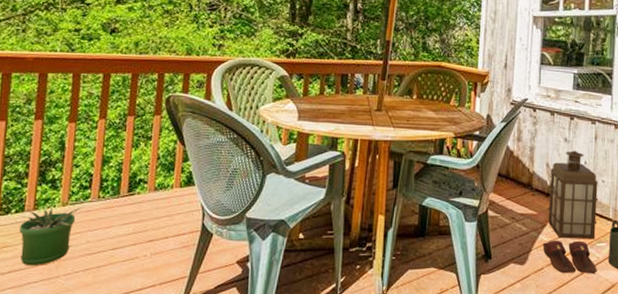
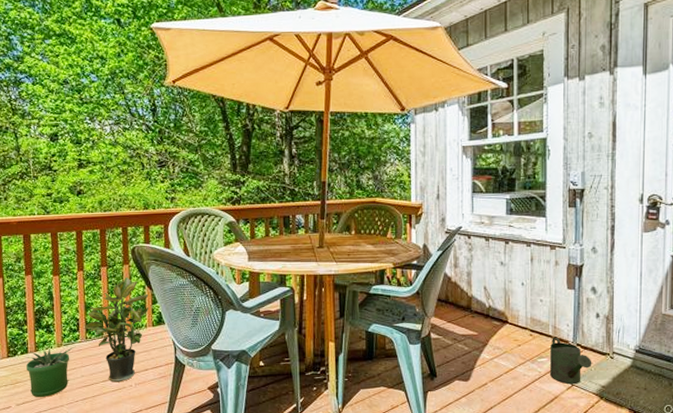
potted plant: none [99,129,180,251] -> present [85,276,149,382]
sandal: present [542,240,597,274] -> none [485,357,540,388]
lantern: present [547,151,599,240] -> none [487,273,537,356]

